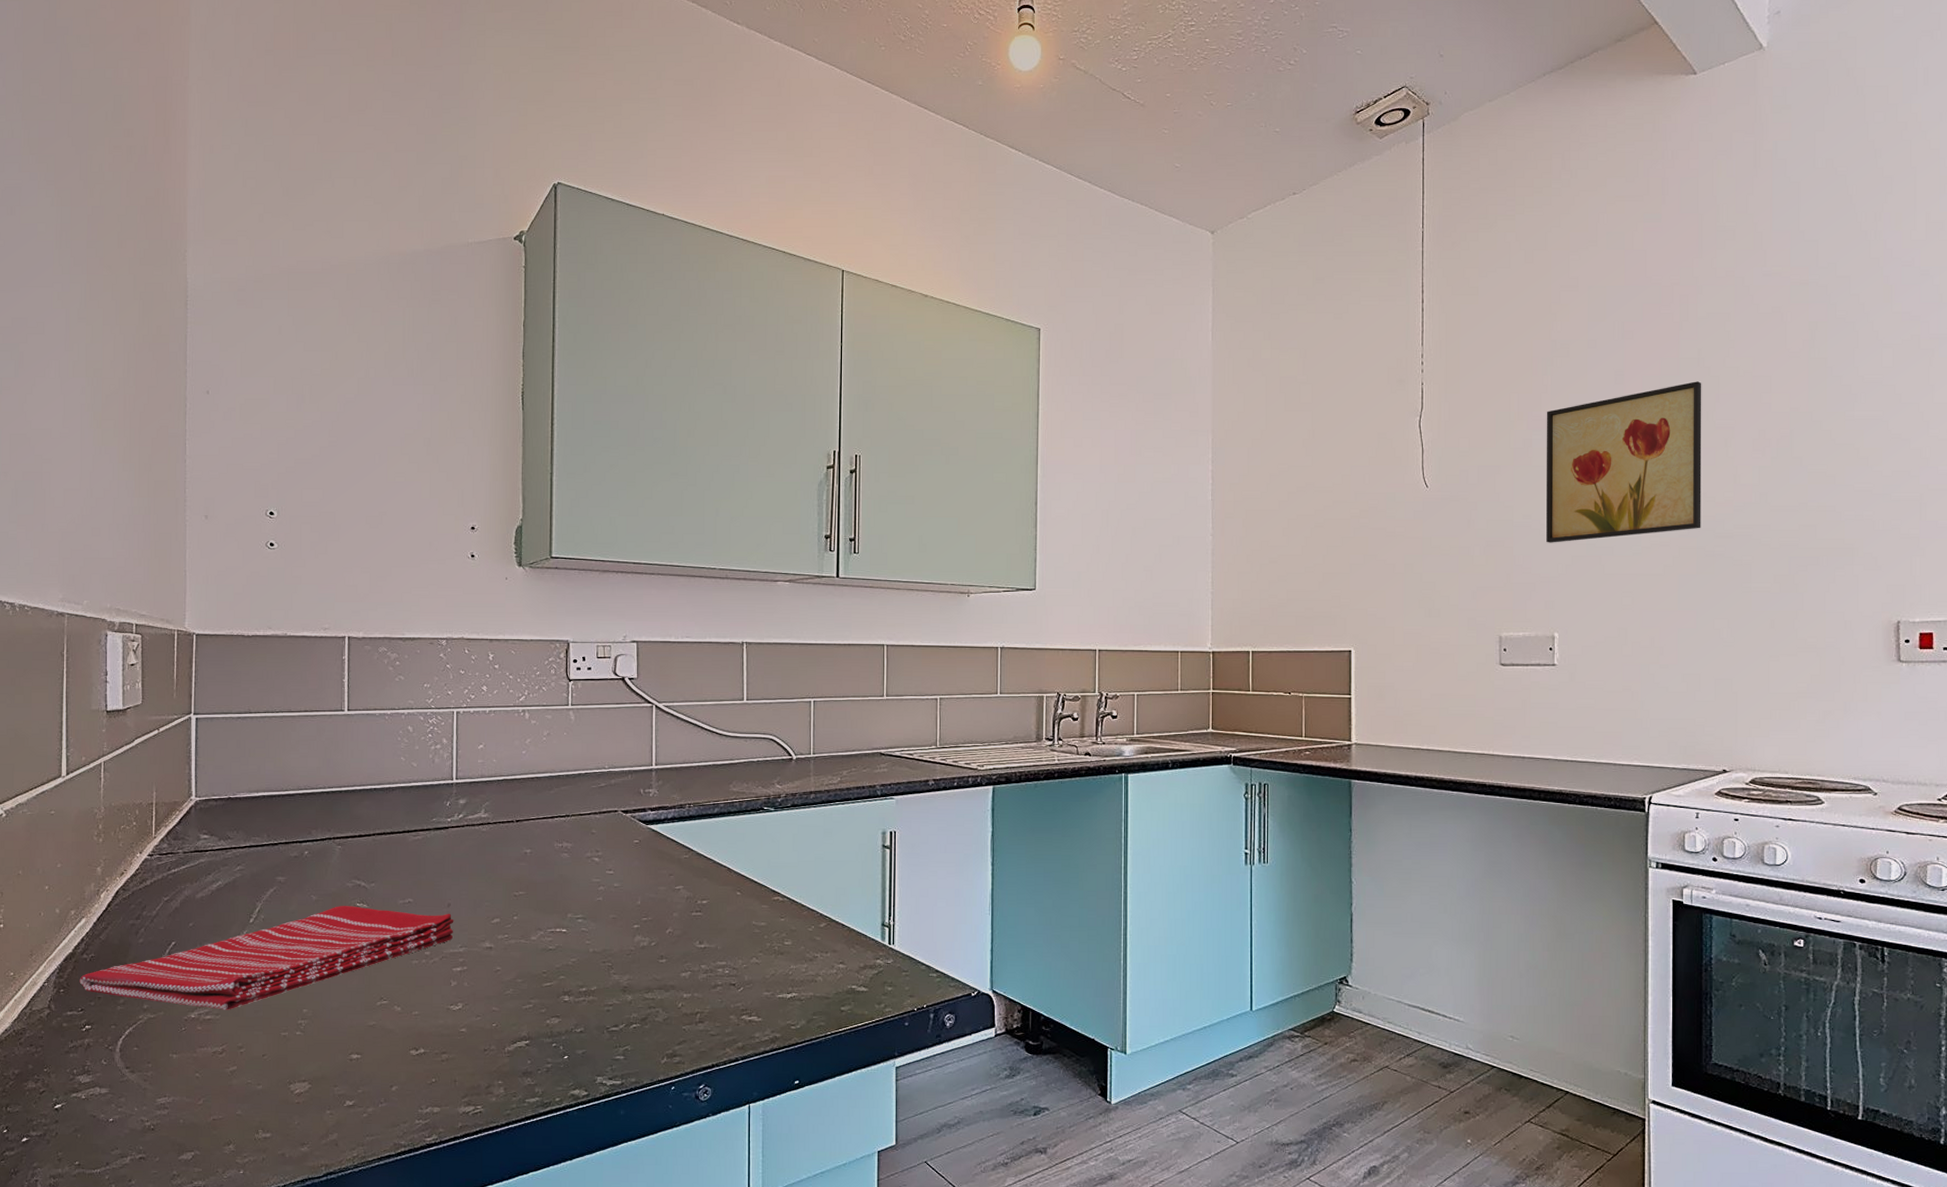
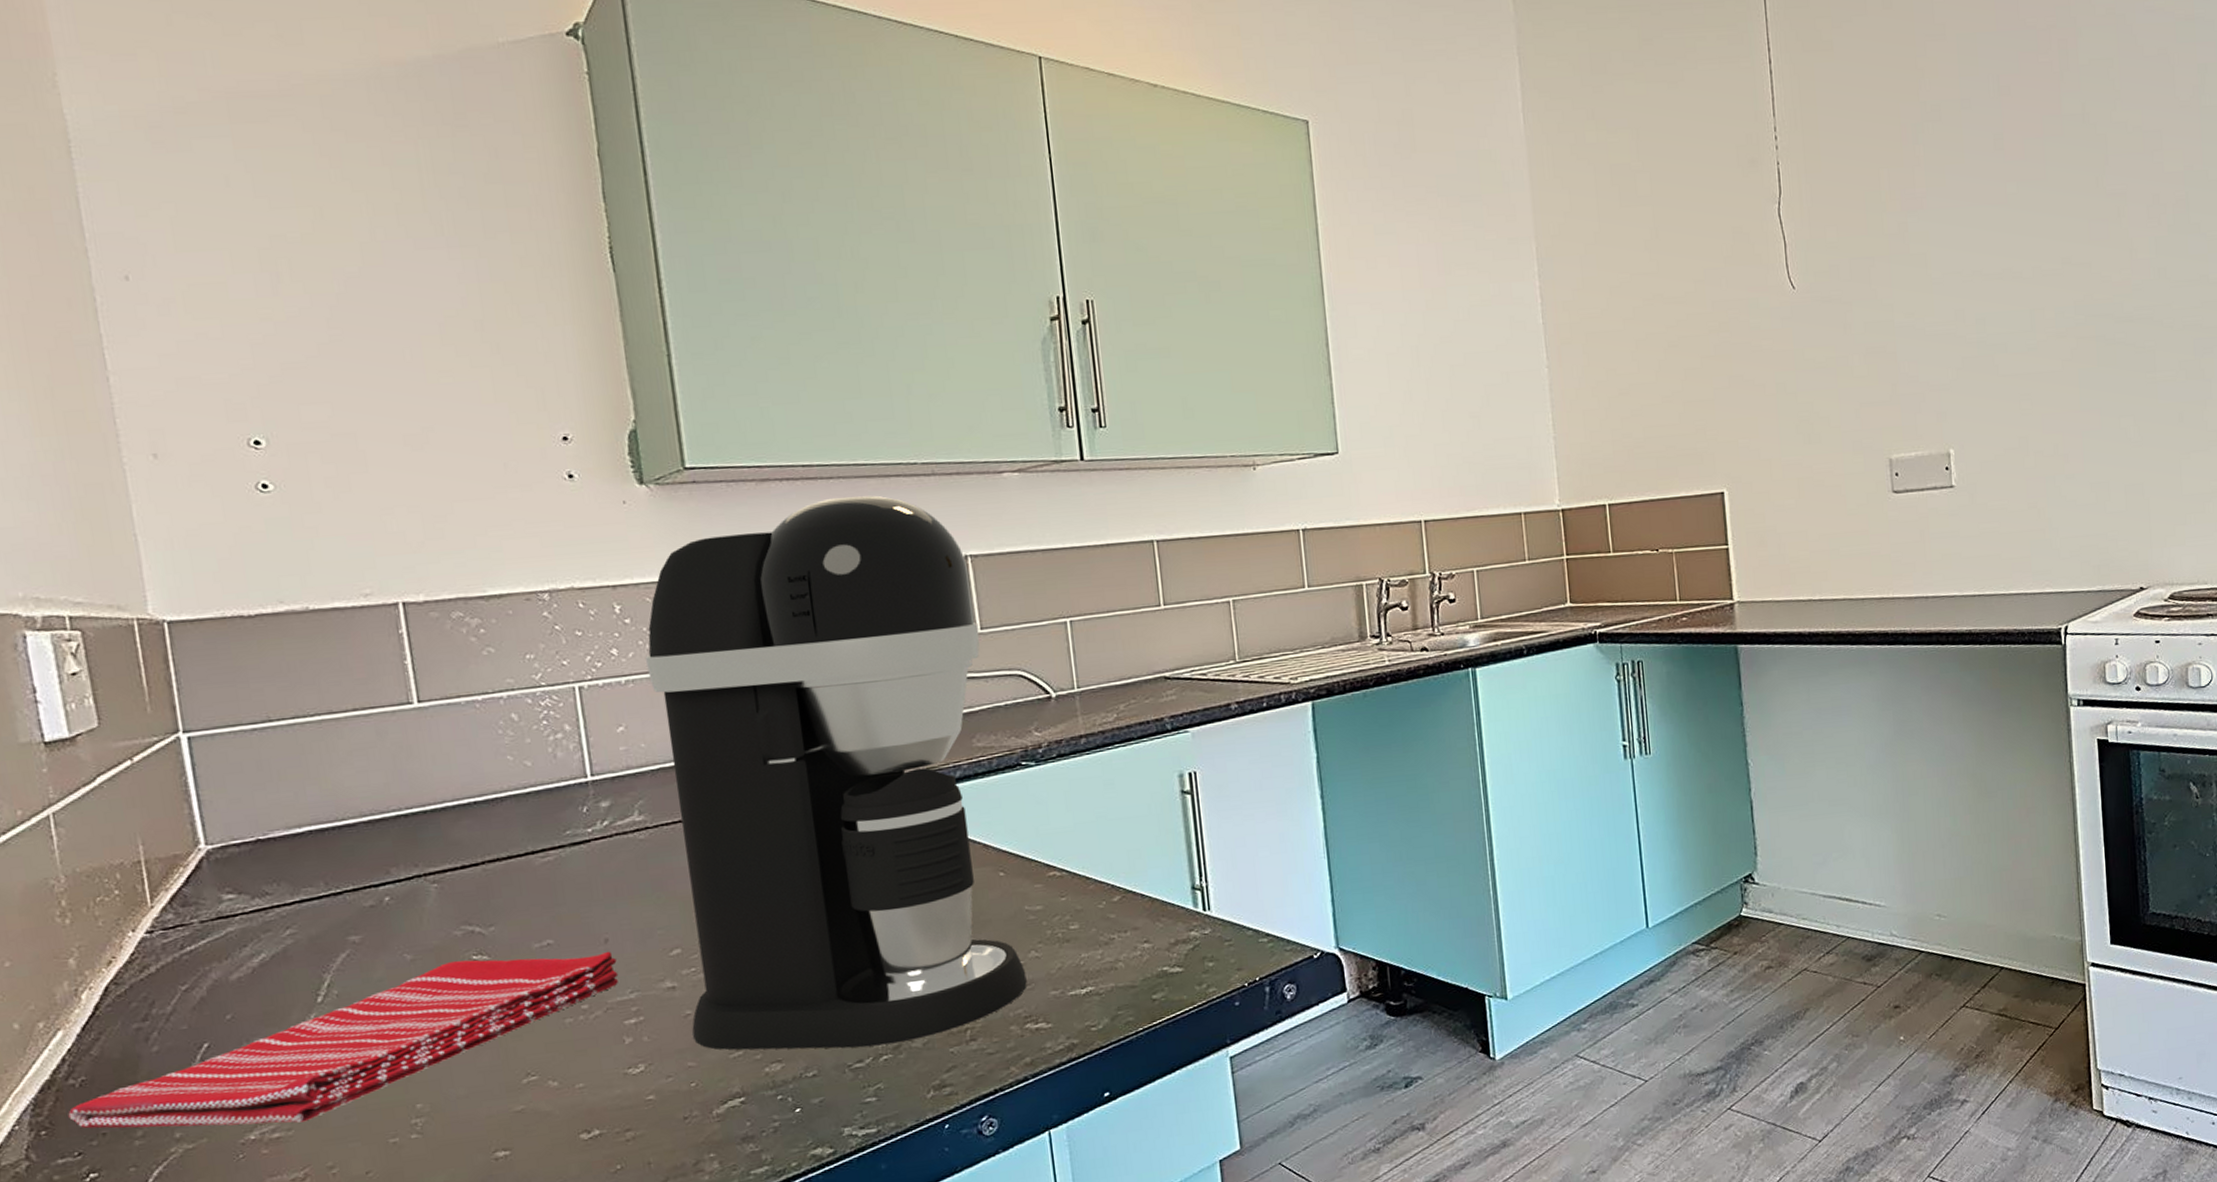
coffee maker: none [499,589,747,1016] -> present [646,495,1027,1050]
wall art: present [1545,381,1702,543] -> none [1921,141,2099,345]

